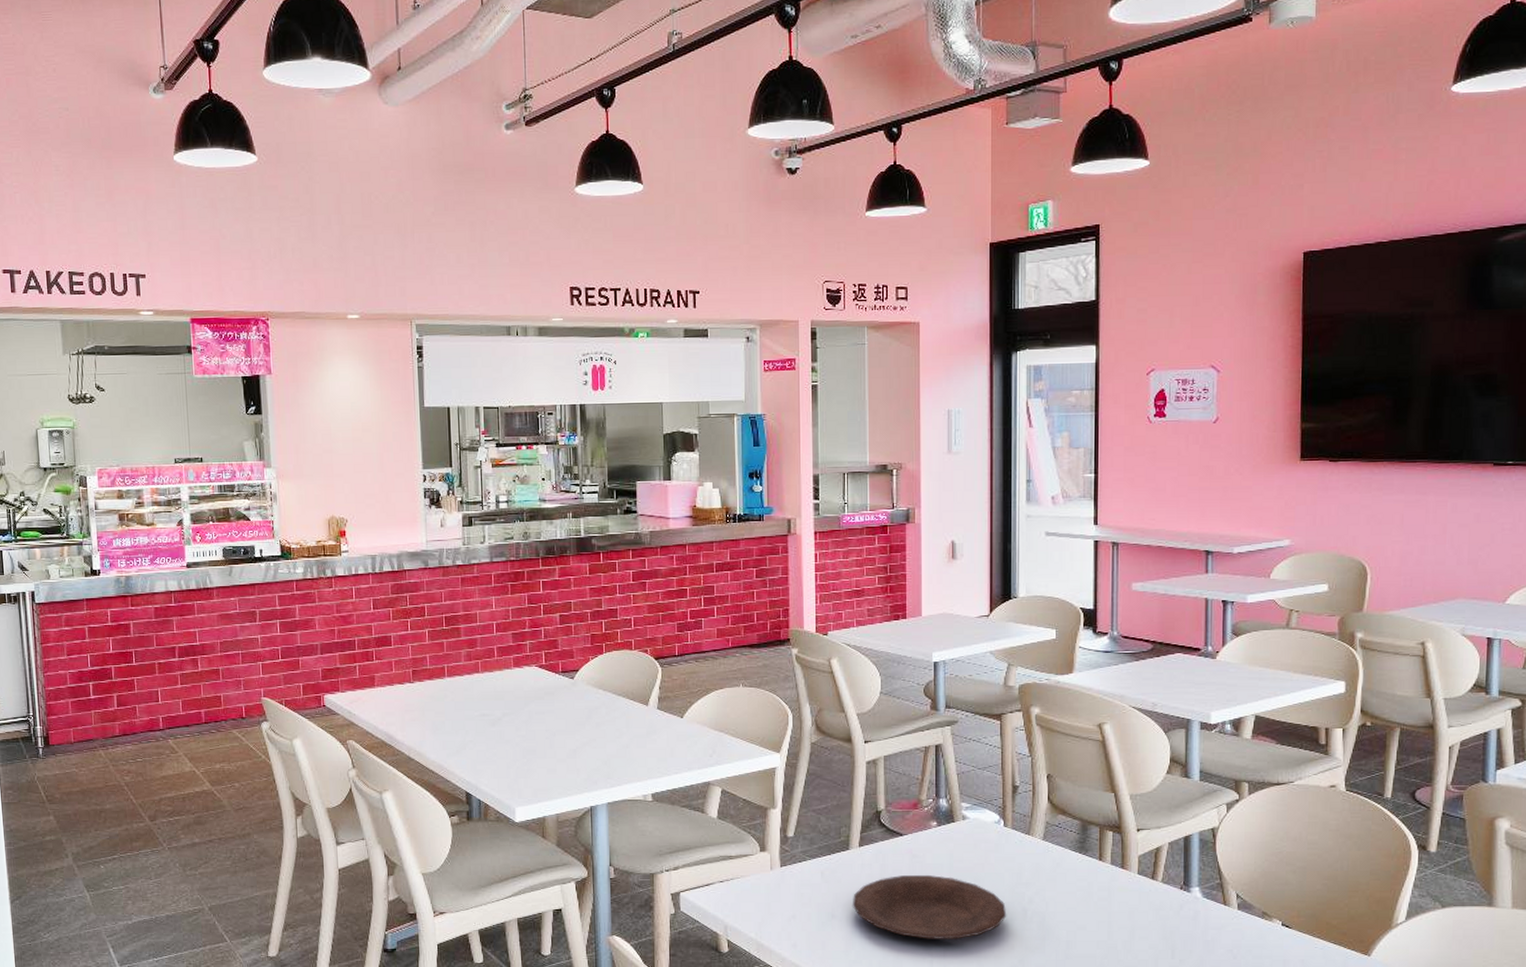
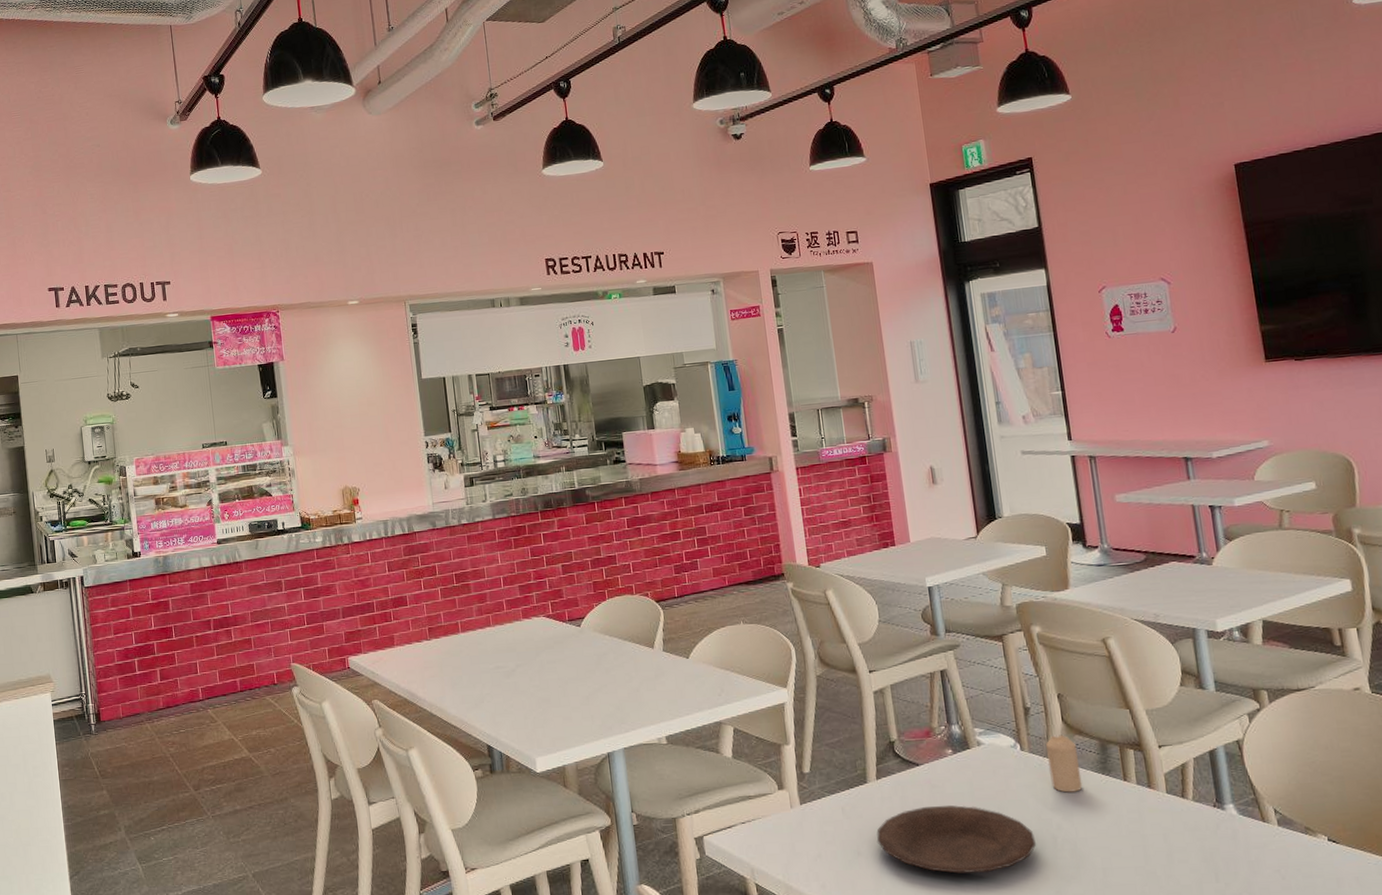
candle: none [1028,813,1059,869] -> present [1046,734,1083,793]

